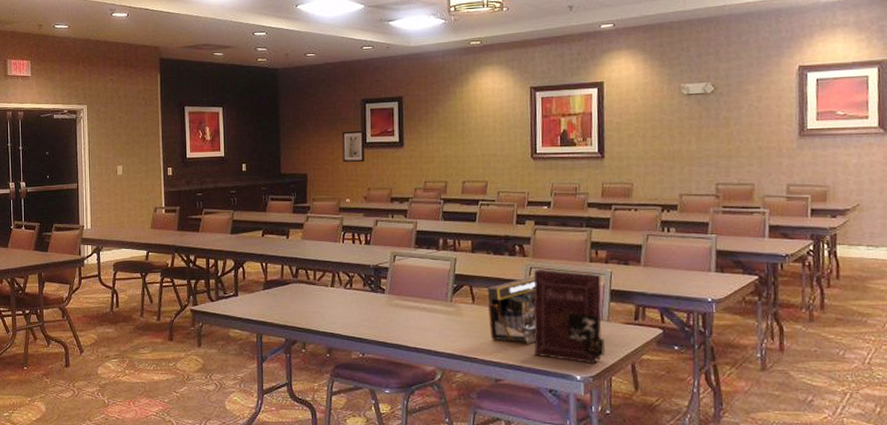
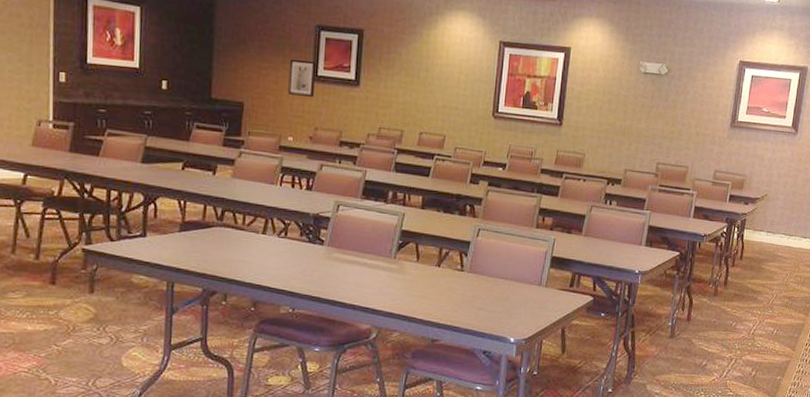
desk organizer: present [487,276,536,345] -> none [431,238,483,307]
book: present [533,270,605,363] -> none [472,232,545,327]

